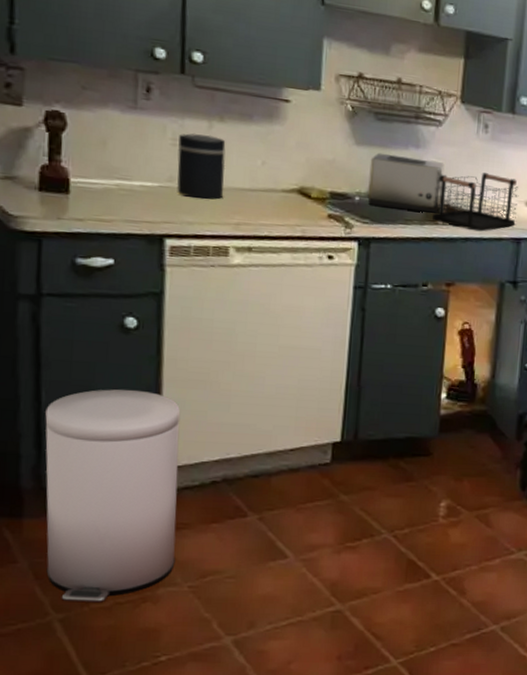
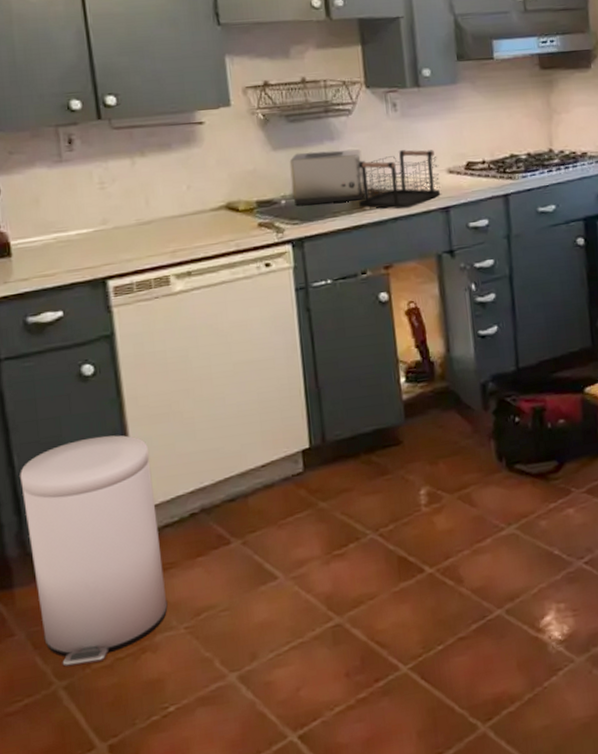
cylinder: present [176,133,226,200] -> none [105,172,156,236]

